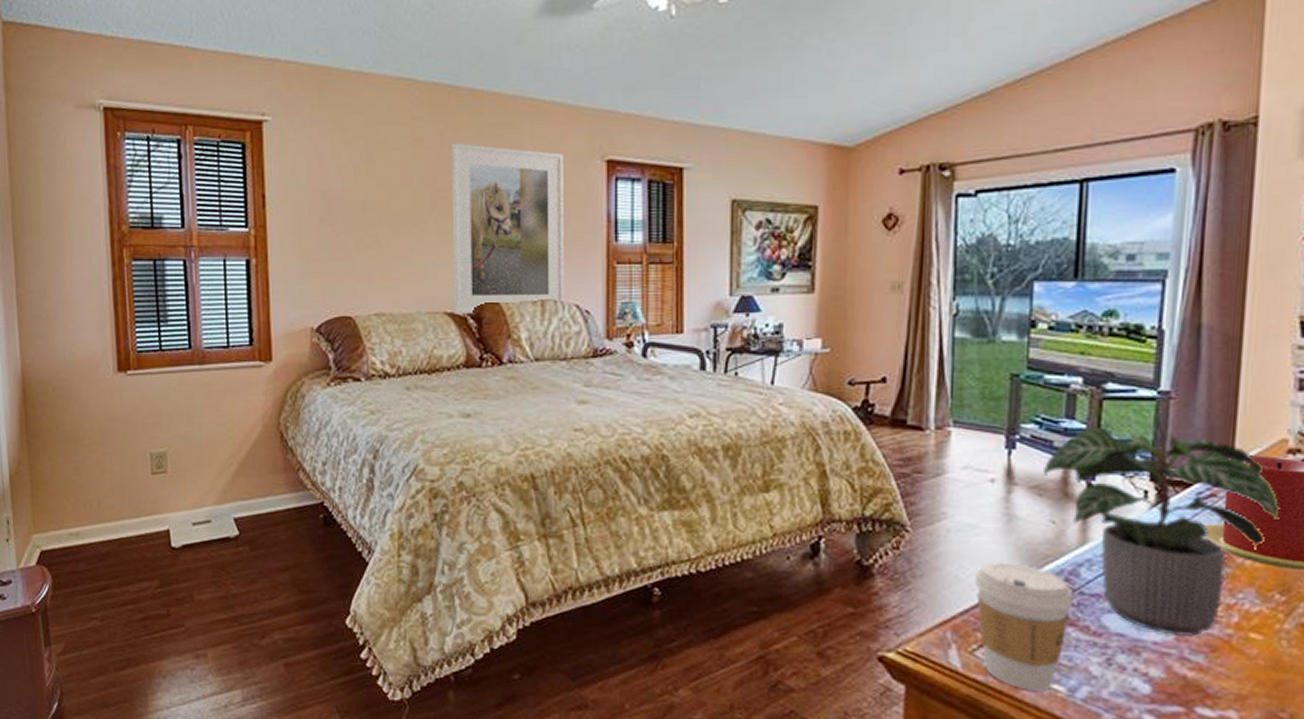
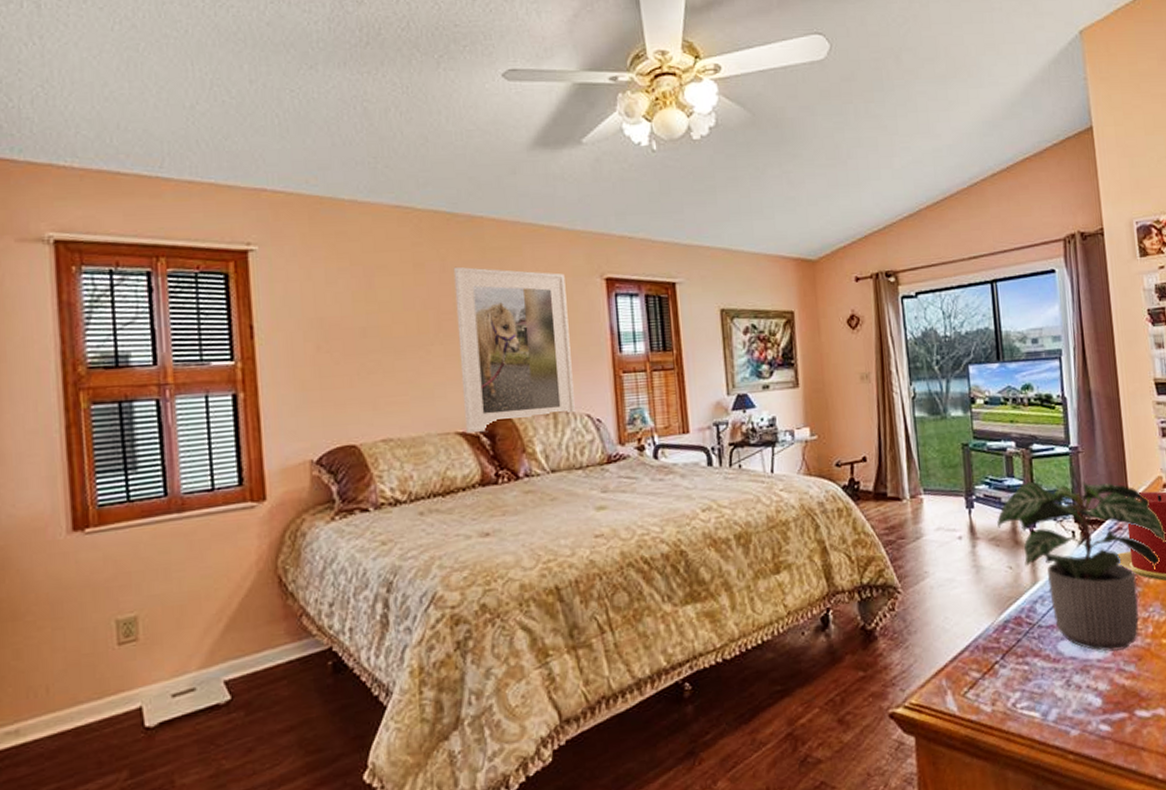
coffee cup: present [974,562,1074,691] -> none [957,608,1035,721]

